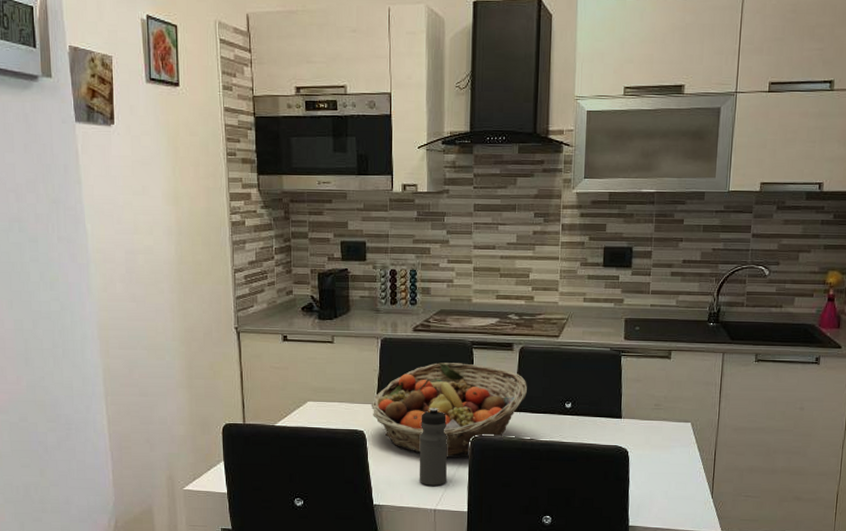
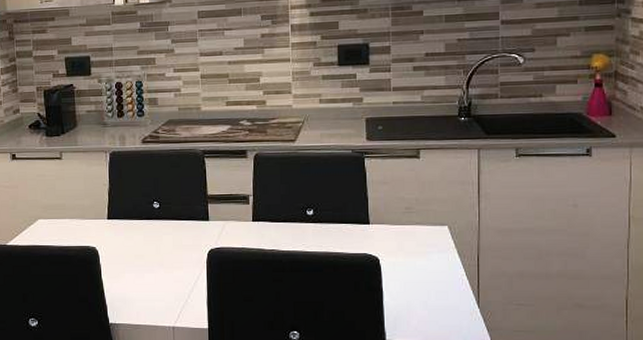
fruit basket: present [371,362,527,458] -> none [102,173,264,272]
water bottle: present [419,408,447,486] -> none [153,221,184,302]

